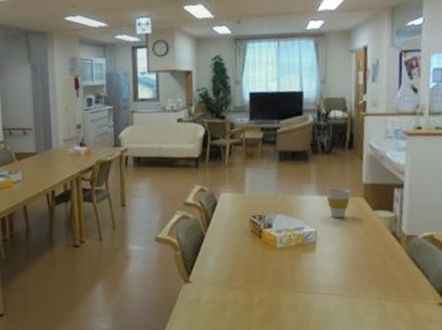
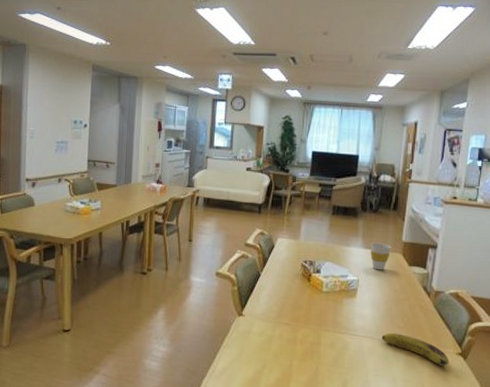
fruit: none [349,287,430,320] -> present [381,332,449,367]

